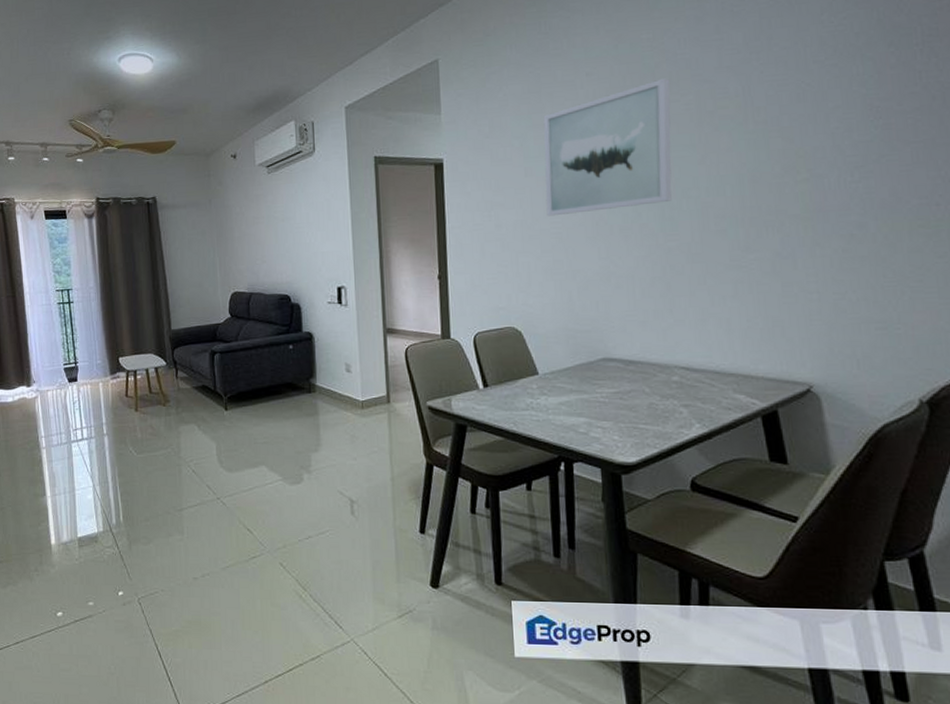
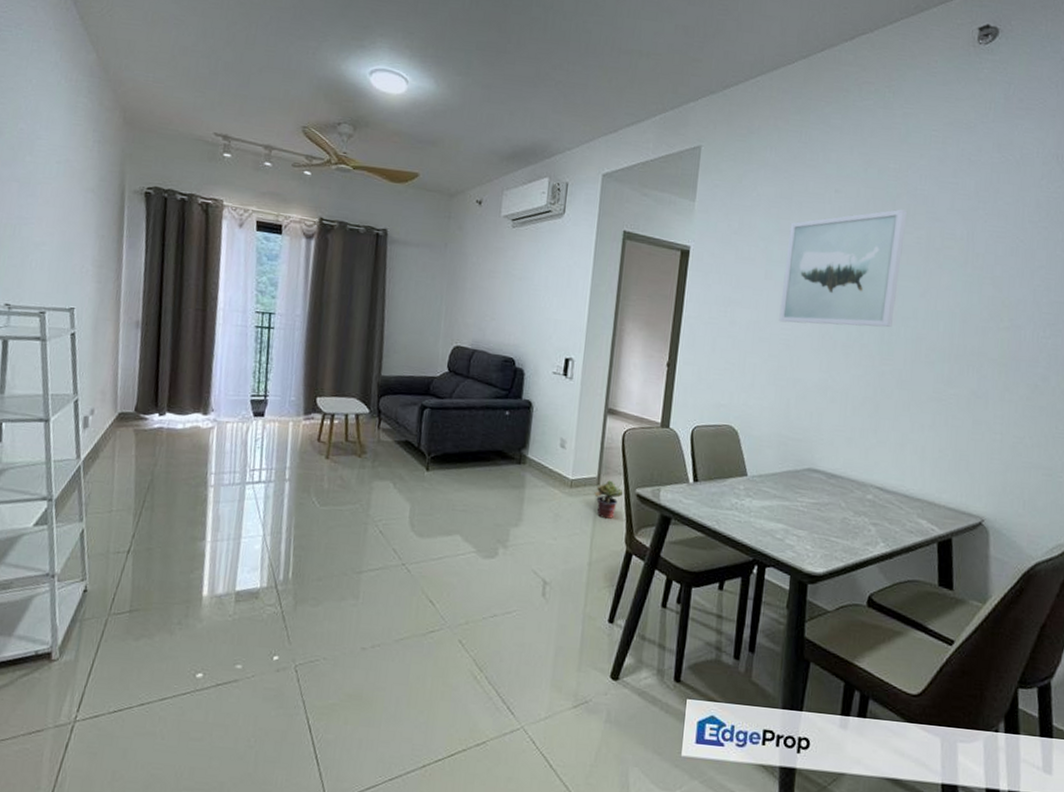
potted plant: none [386,397,415,434] -> present [594,480,624,519]

